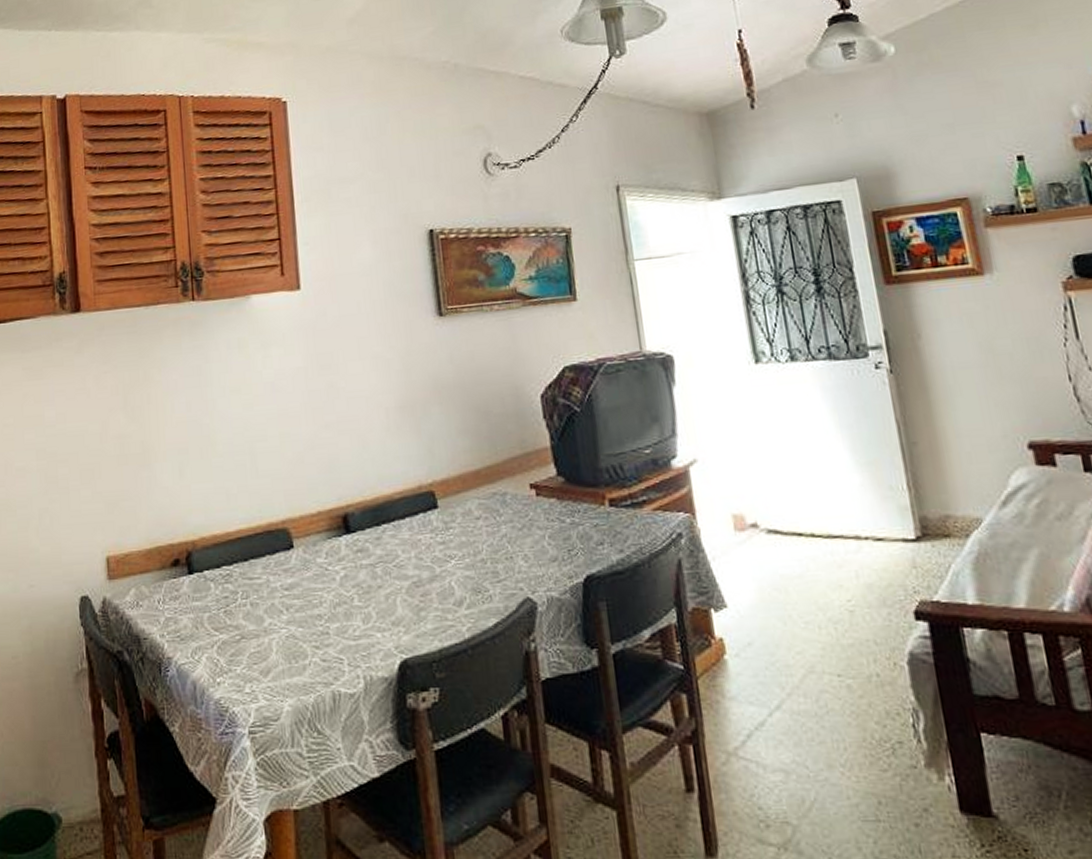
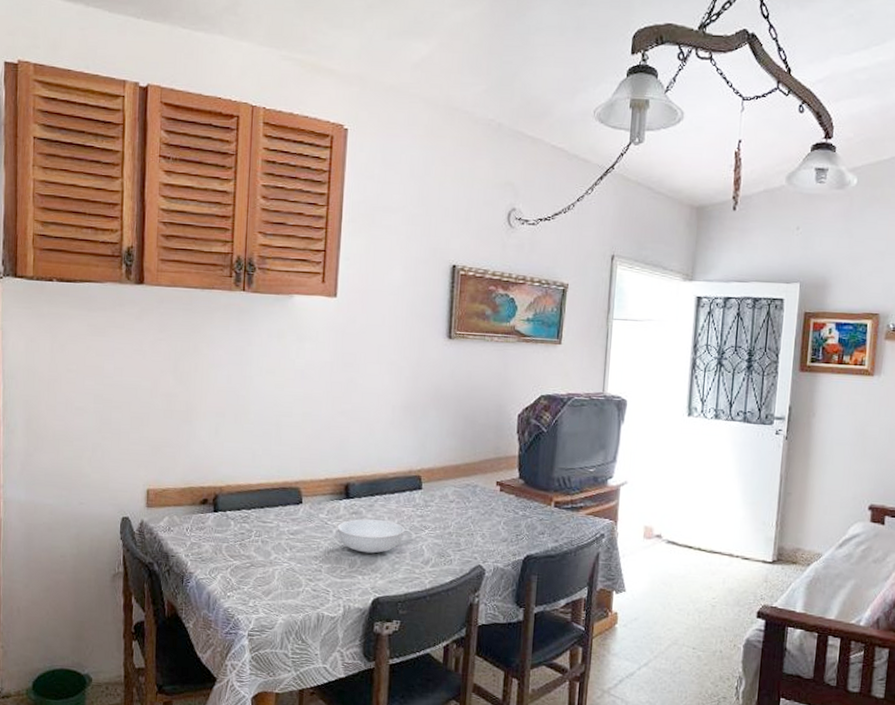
serving bowl: none [340,554,426,602] -> present [337,518,405,554]

